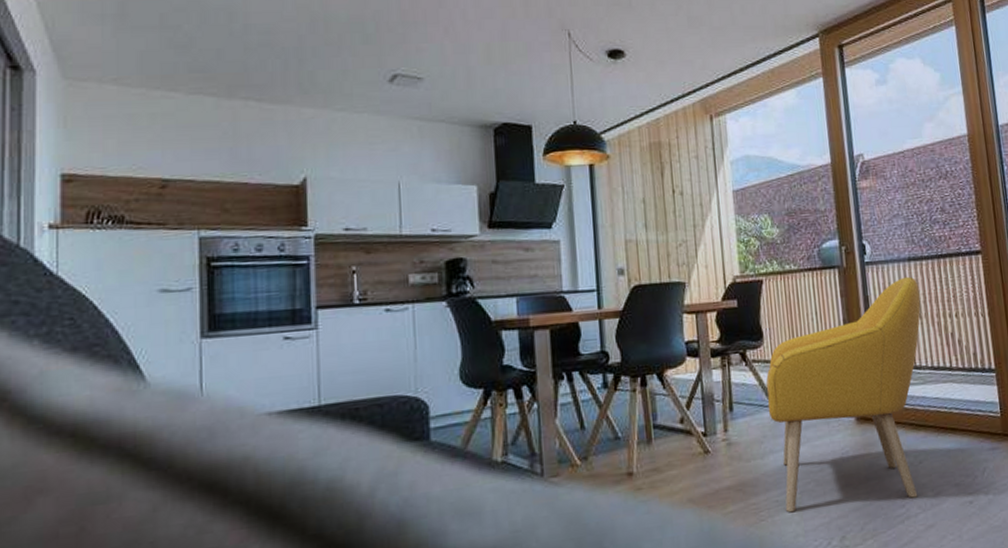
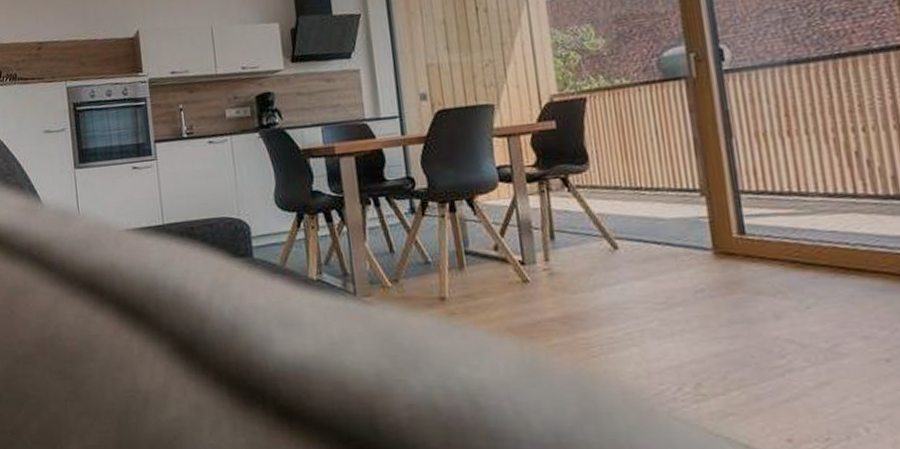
armchair: present [766,276,921,513] -> none [593,83,807,352]

